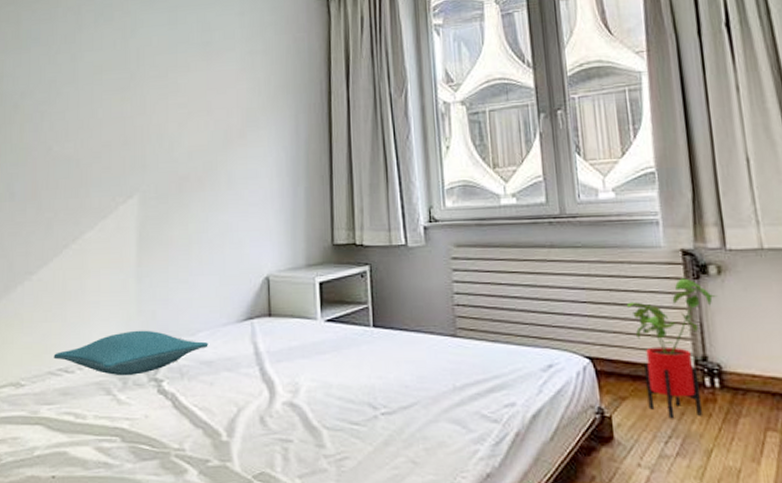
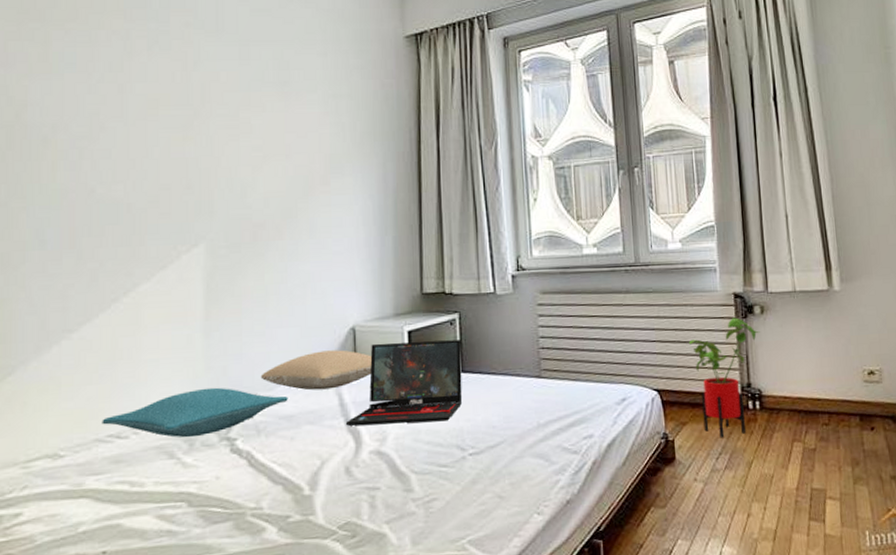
pillow: none [184,299,285,338] -> present [260,350,372,391]
laptop: none [261,293,374,377] -> present [346,339,463,426]

